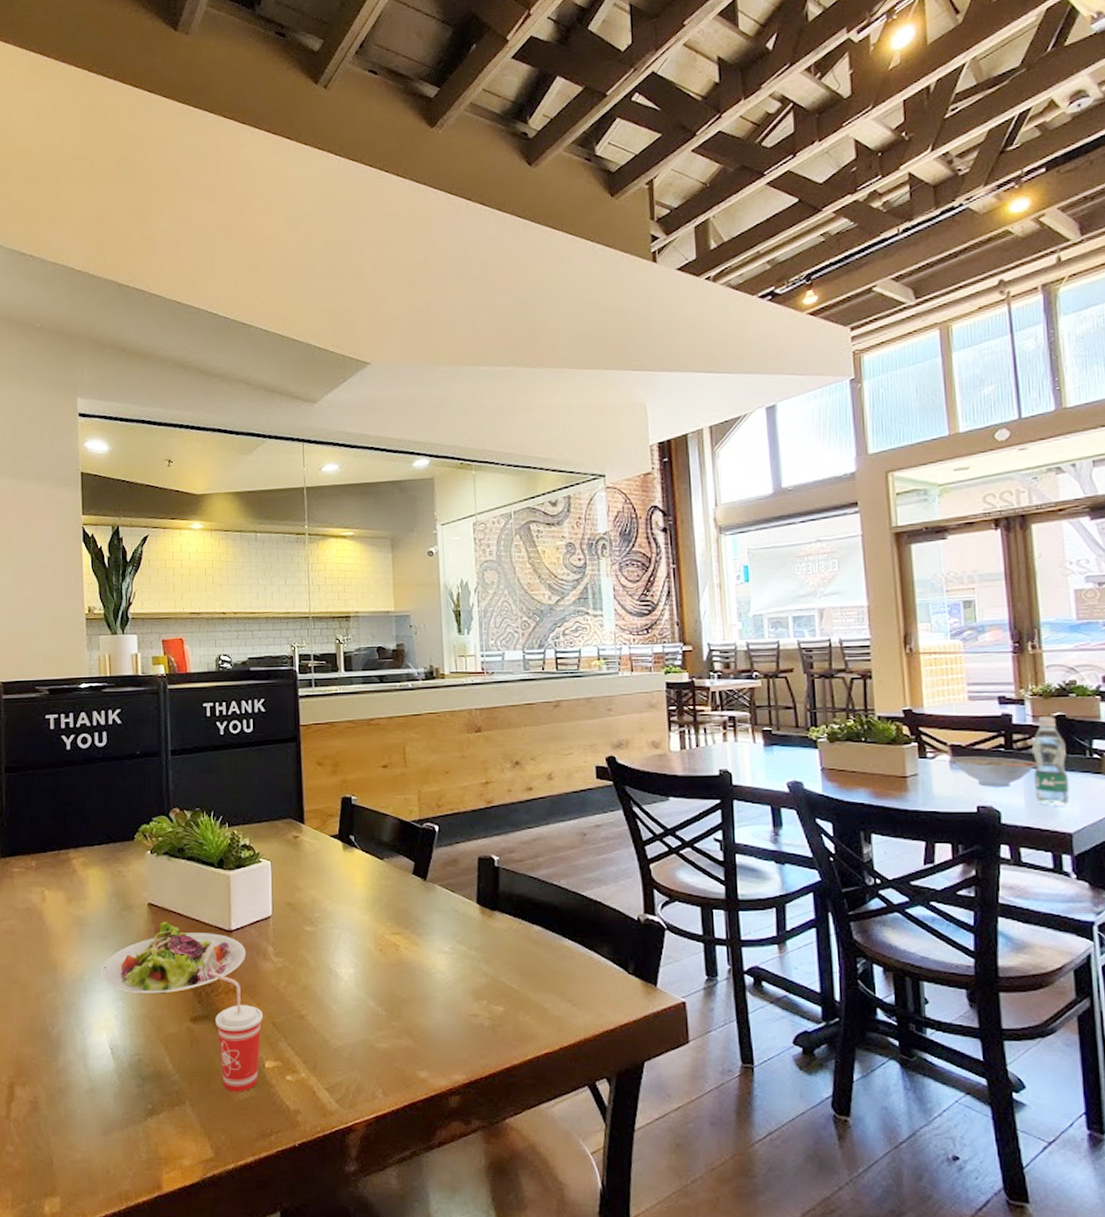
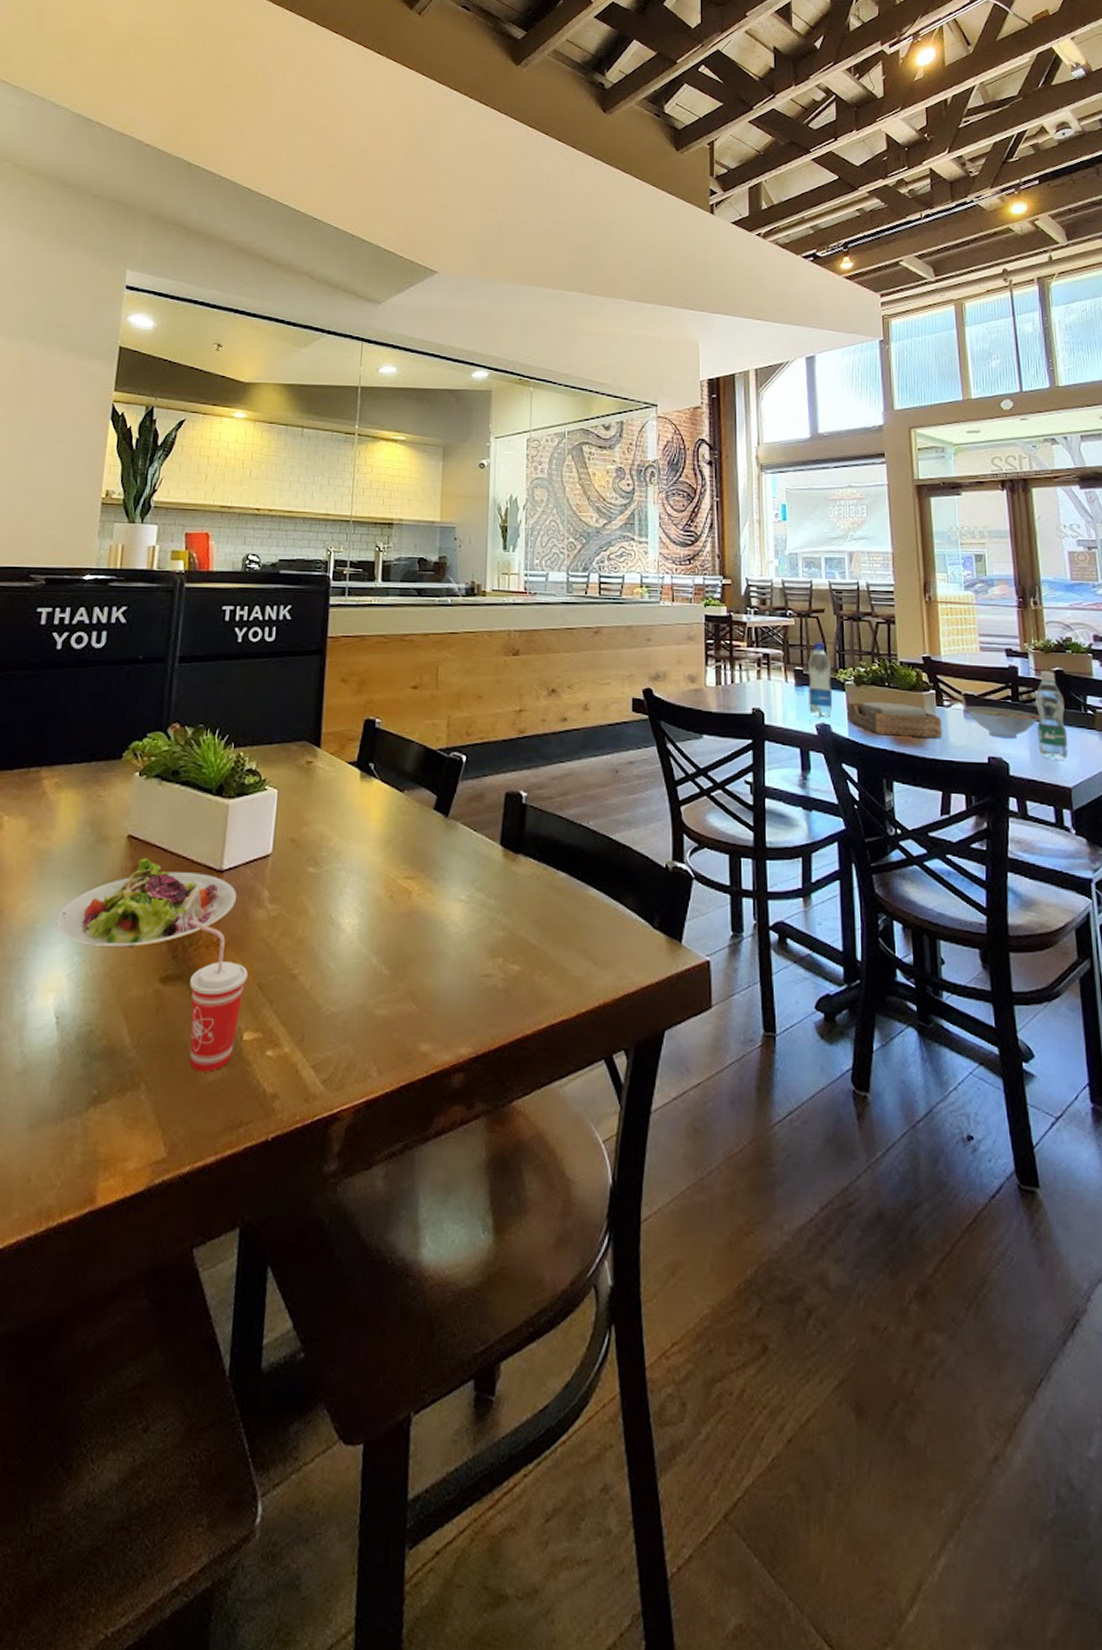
bottle: none [777,702,805,775] -> present [808,642,833,717]
napkin holder: none [820,757,926,791] -> present [847,701,943,739]

